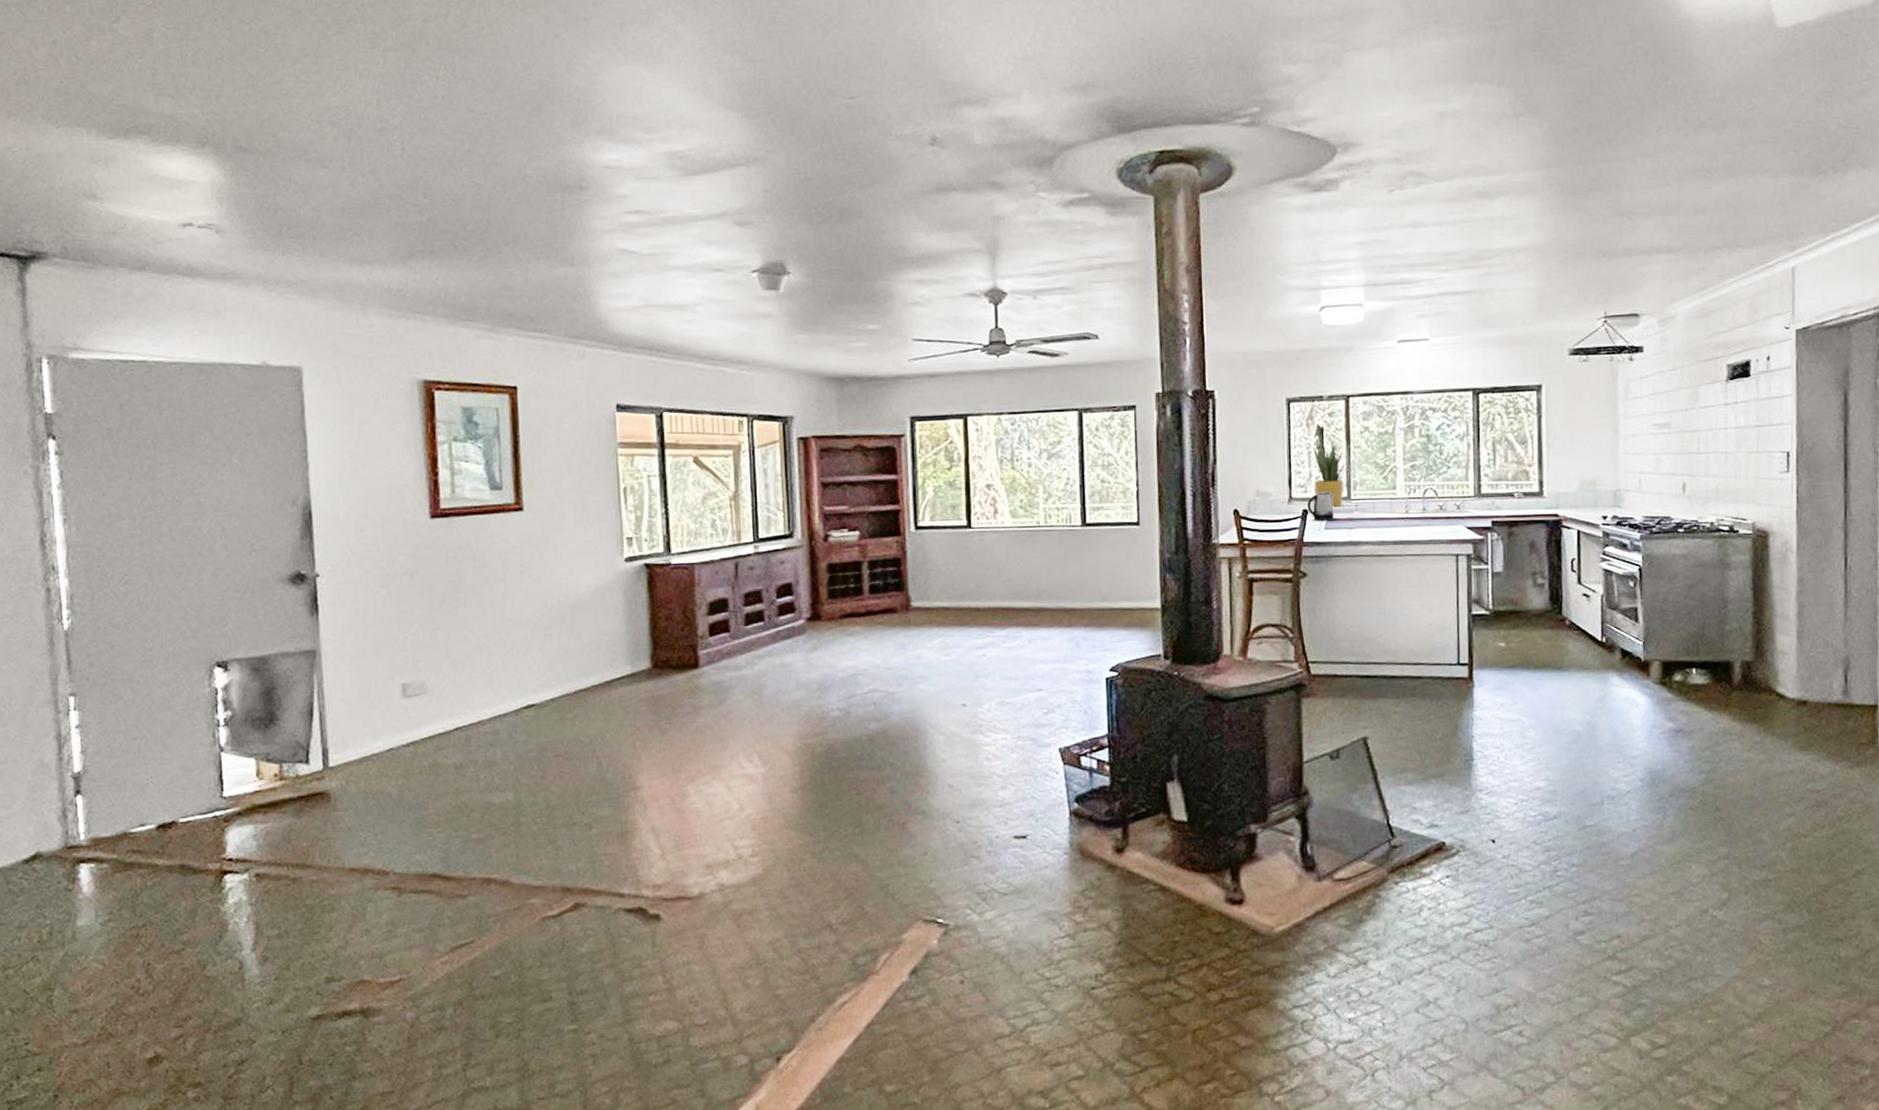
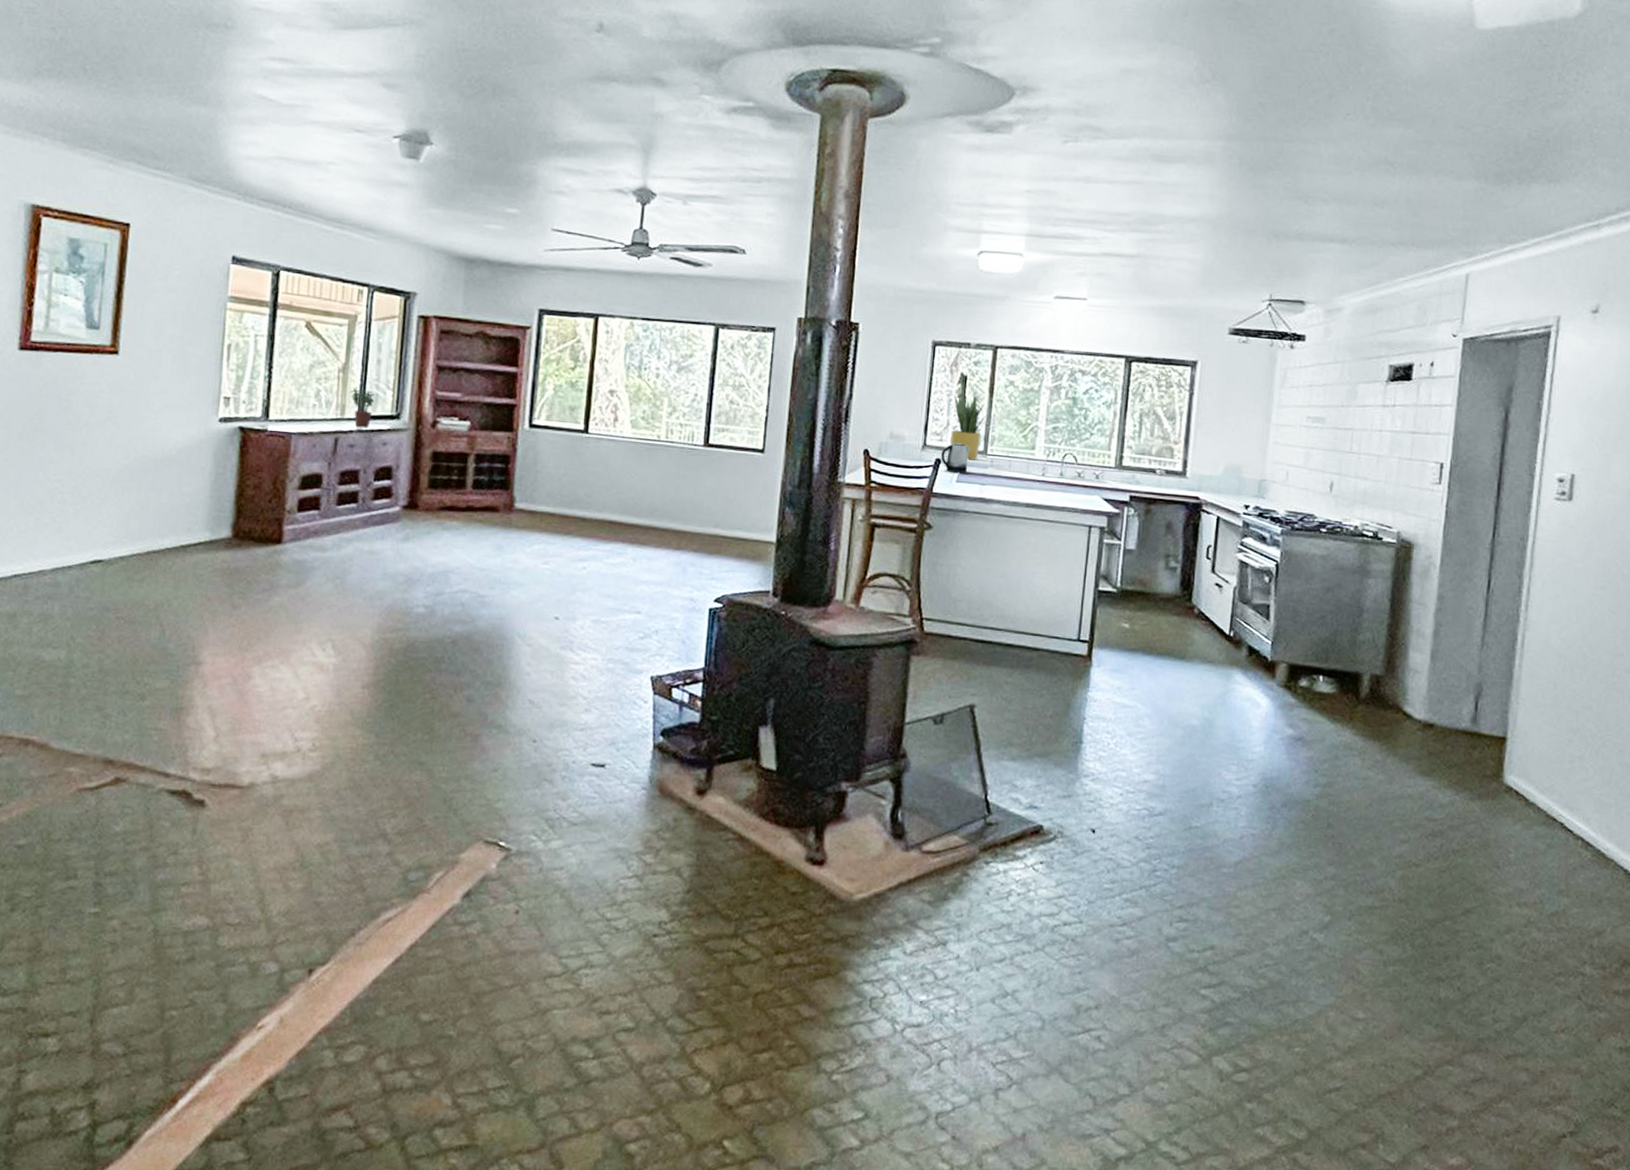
potted plant: none [743,512,768,551] -> present [349,387,375,429]

